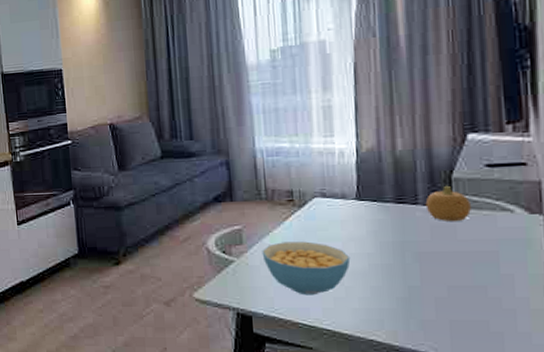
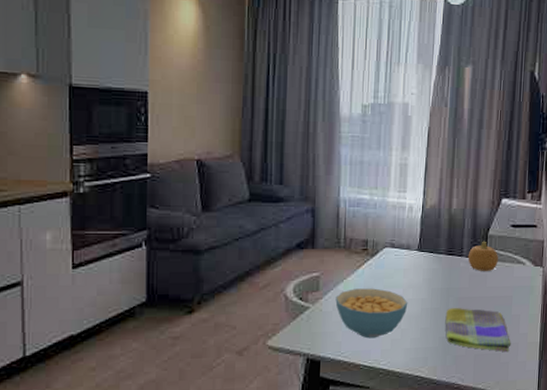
dish towel: none [402,263,504,320] -> present [445,307,511,353]

